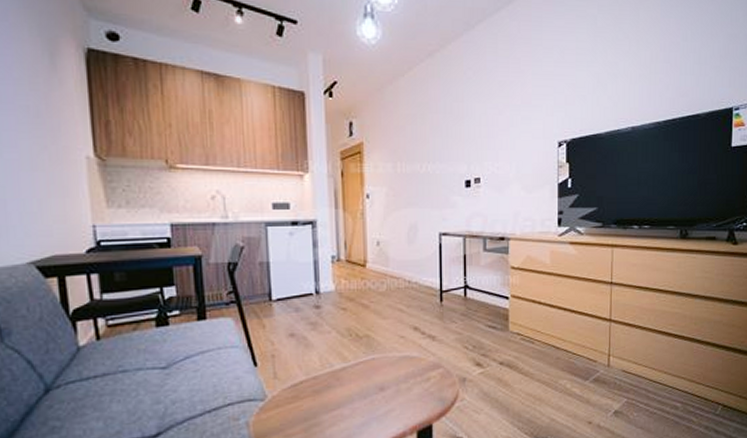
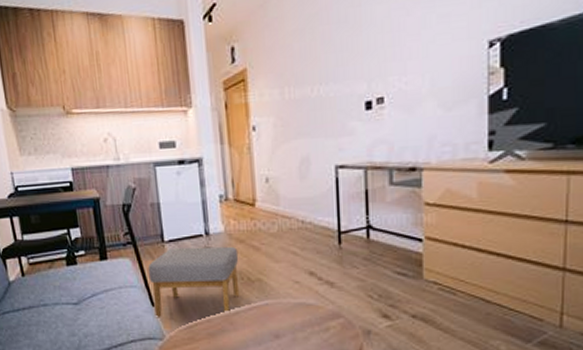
footstool: none [252,304,348,379] -> present [148,246,240,318]

